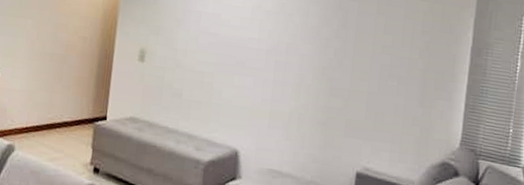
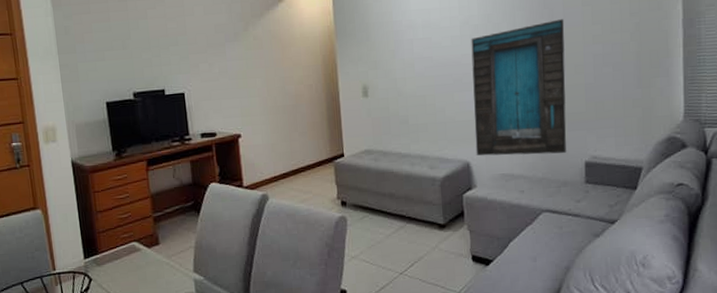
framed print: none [246,22,357,160] -> present [471,19,567,156]

